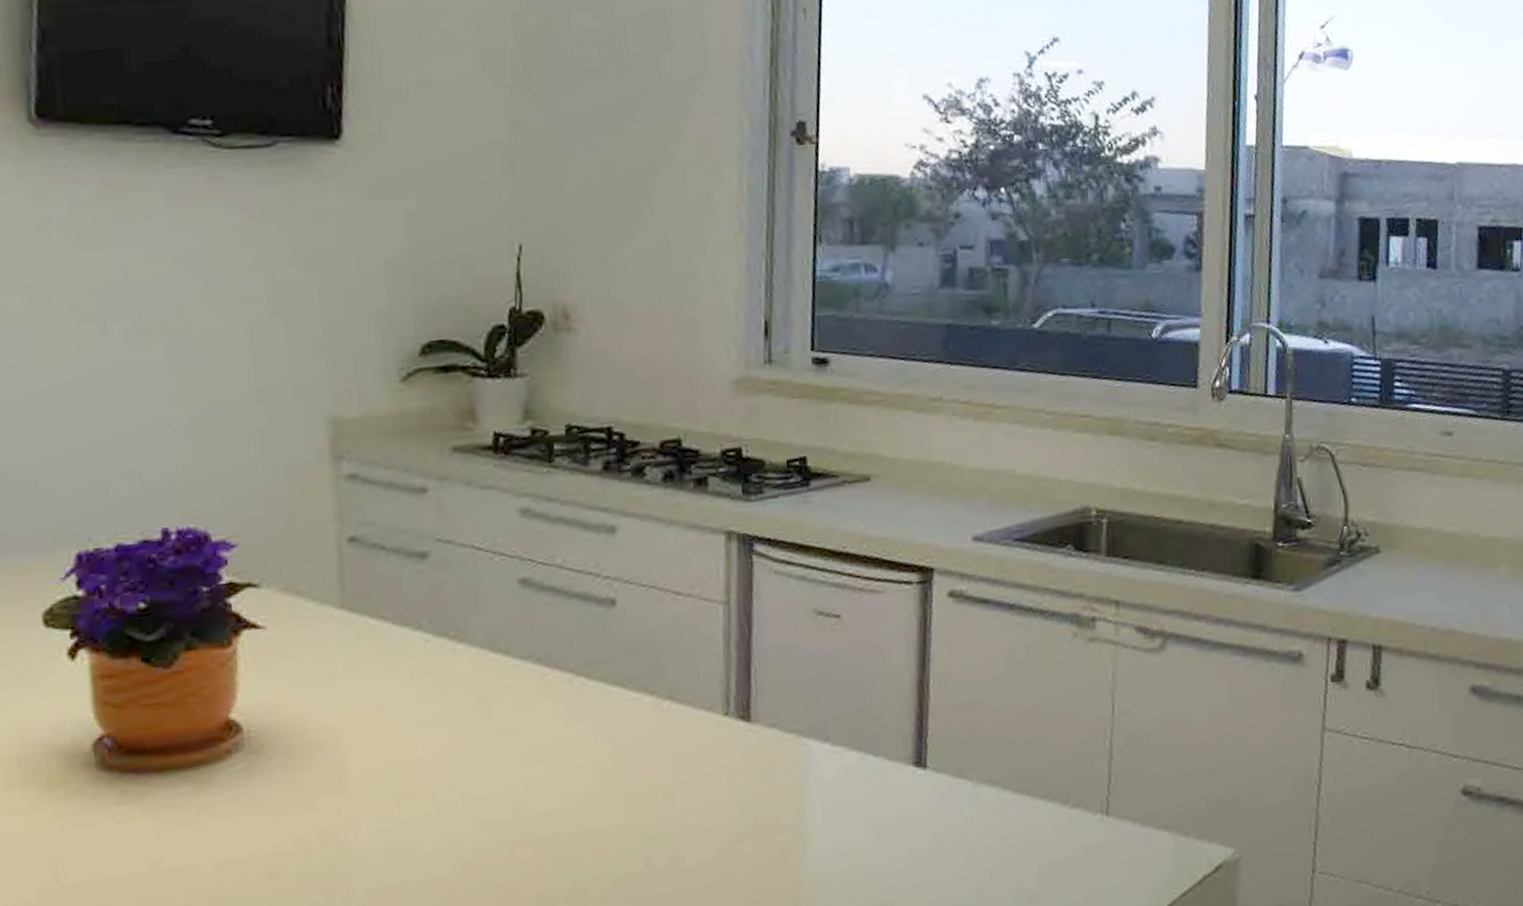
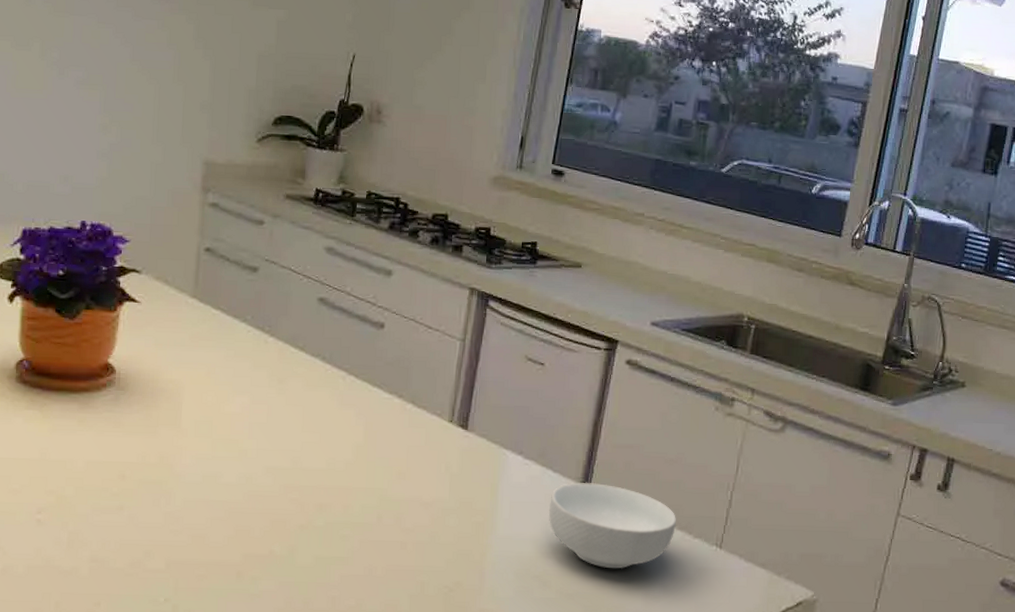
cereal bowl: none [875,759,1046,871] -> present [549,482,676,569]

